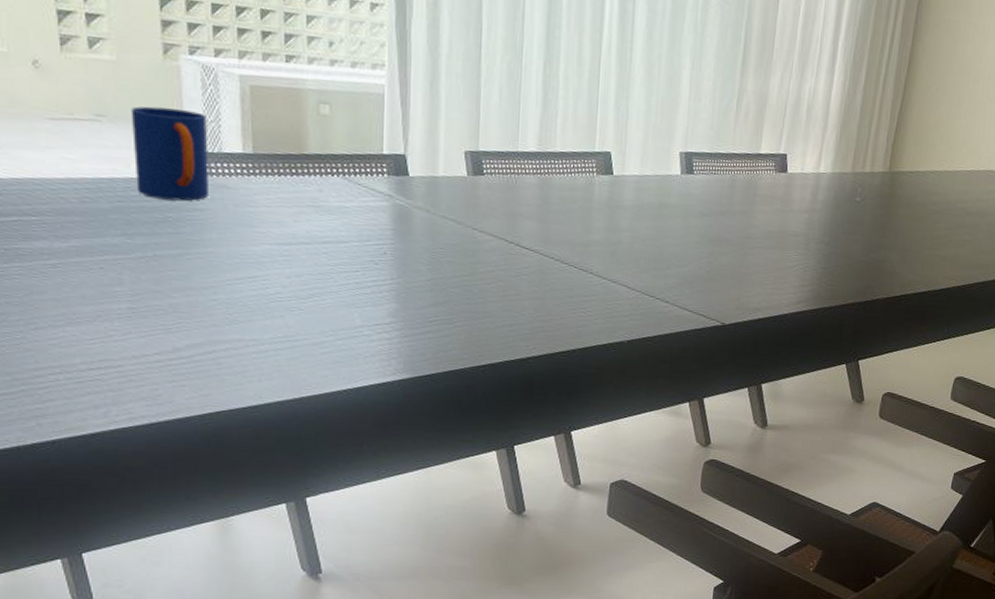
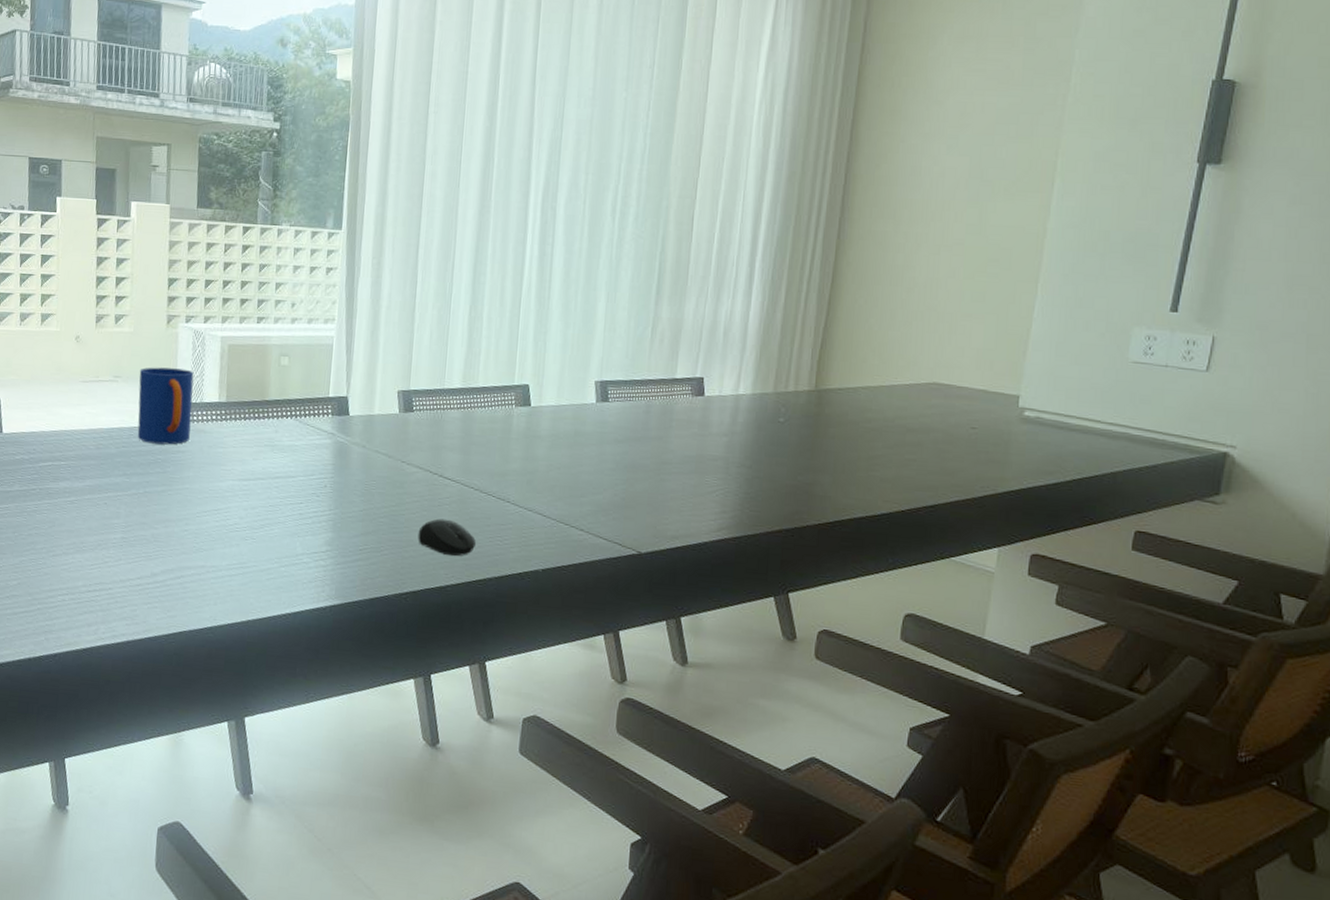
computer mouse: none [494,289,558,329] -> present [418,518,476,557]

